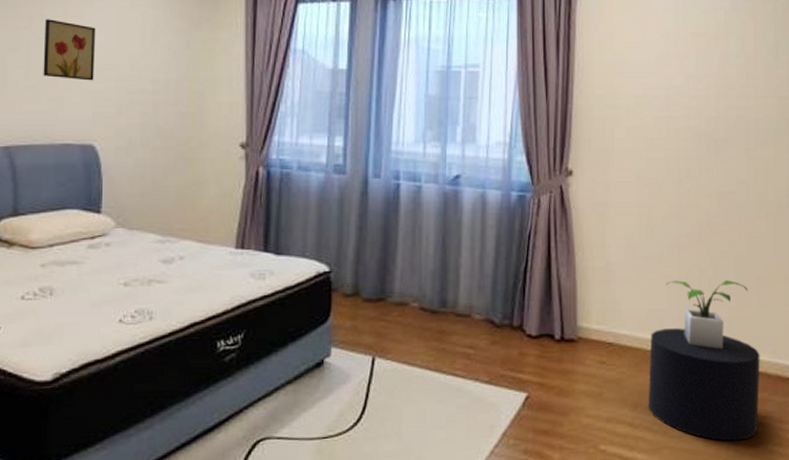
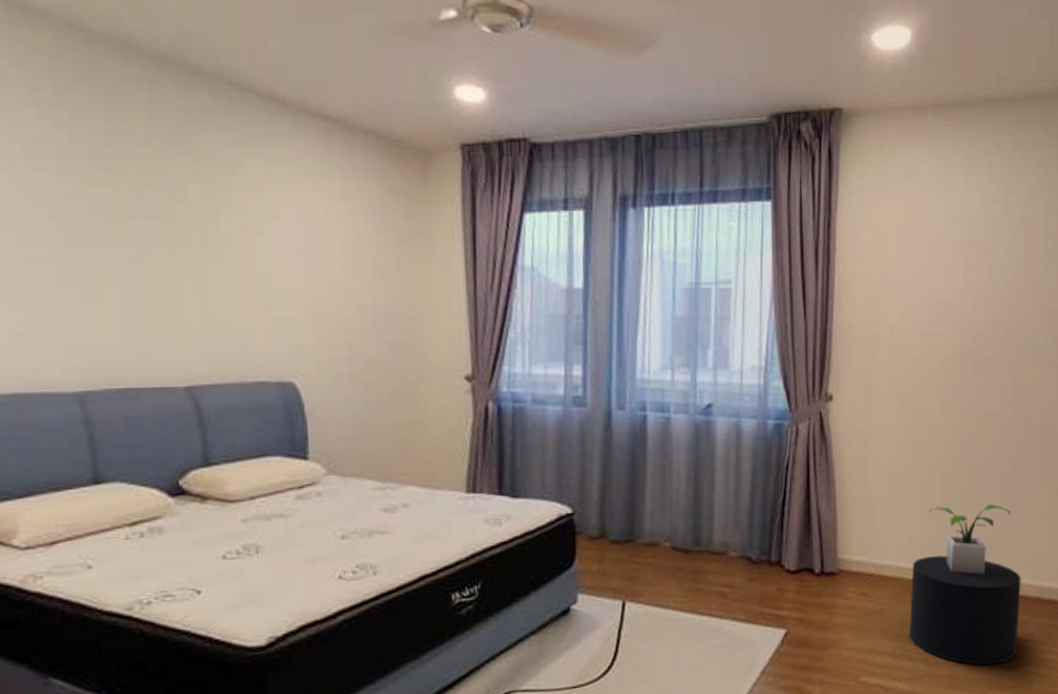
wall art: present [43,19,96,81] -> none [222,235,288,308]

